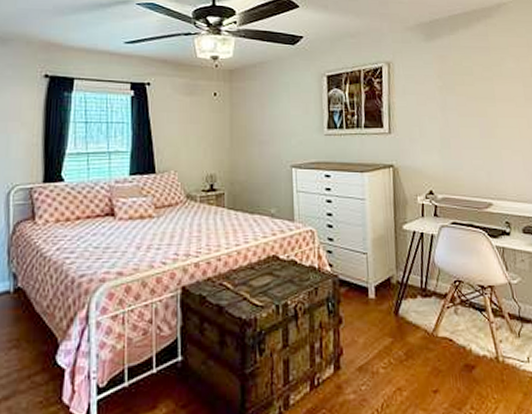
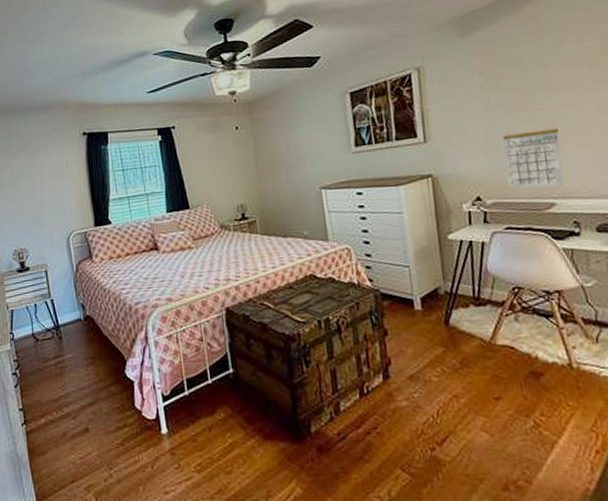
calendar: none [454,125,499,188] -> present [502,121,563,189]

